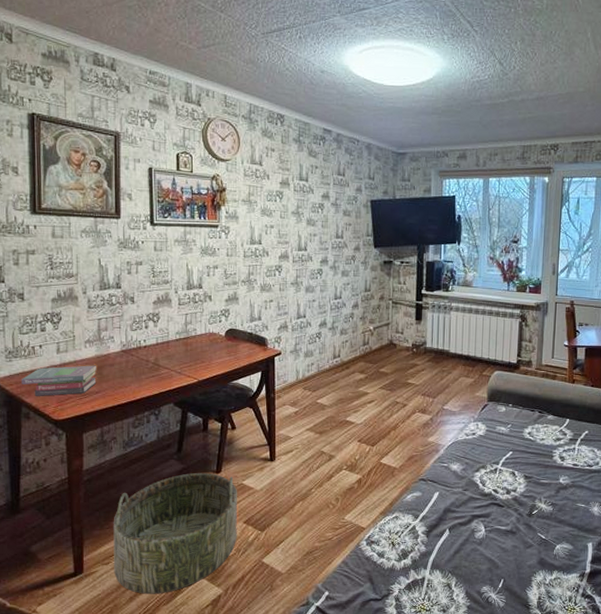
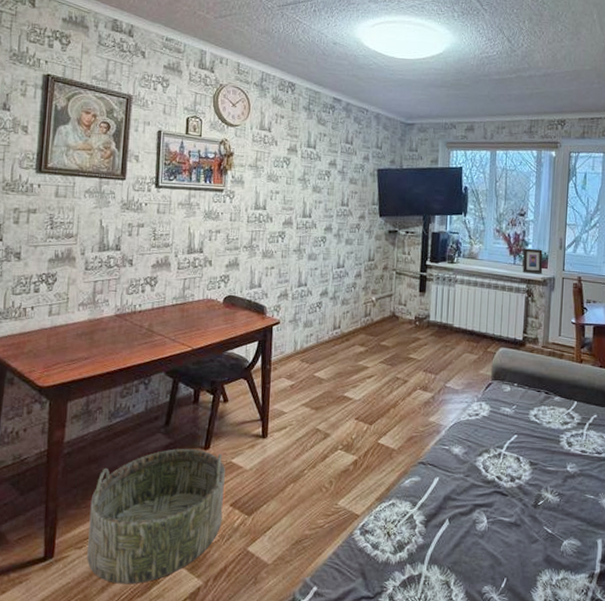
books: present [21,365,97,396] -> none [8,329,88,361]
picture frame: none [516,275,536,300] -> present [522,248,543,274]

